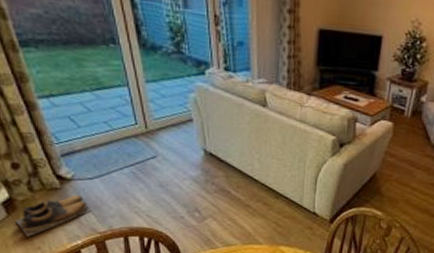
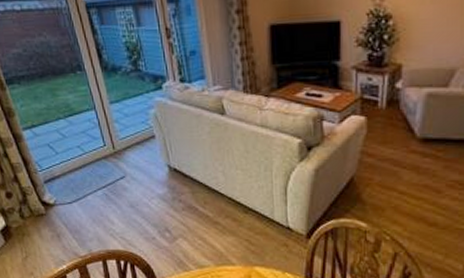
shoes: present [15,194,92,238] -> none [11,219,73,264]

